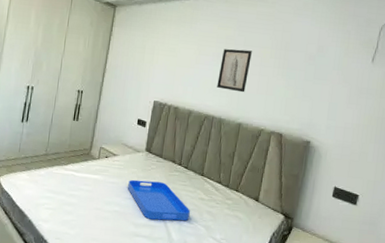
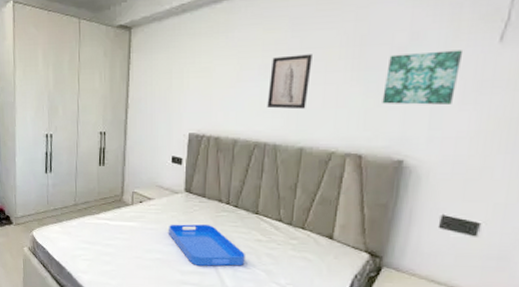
wall art: none [298,60,350,102] -> present [382,50,464,105]

